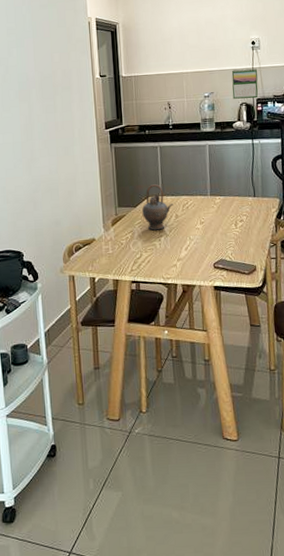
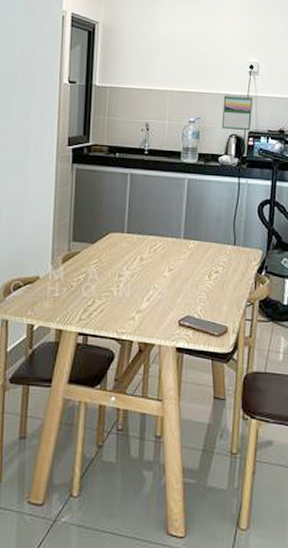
teapot: present [141,184,173,231] -> none [100,218,139,274]

